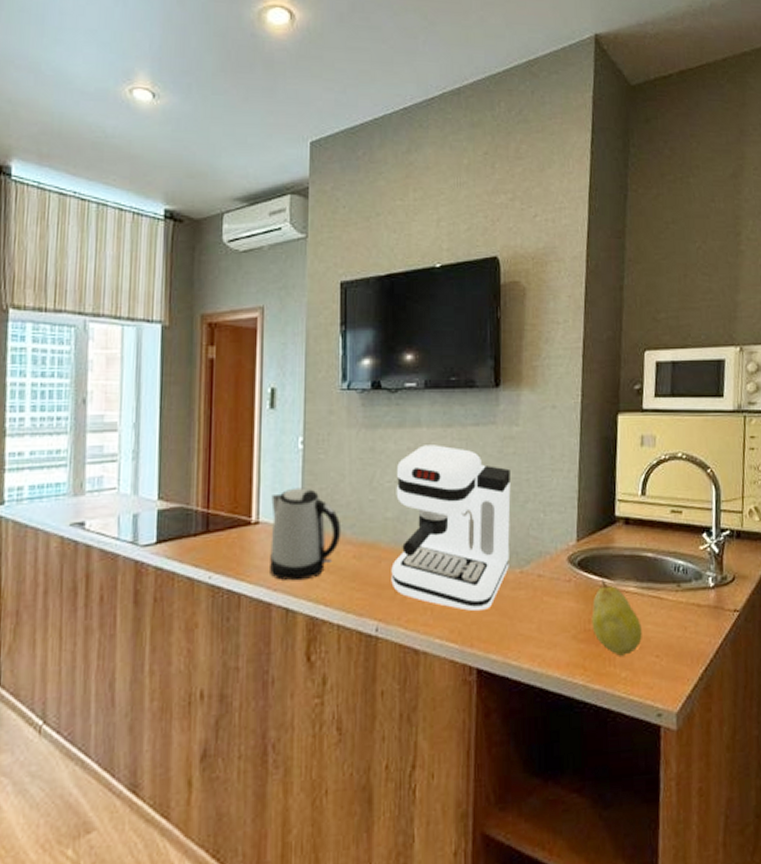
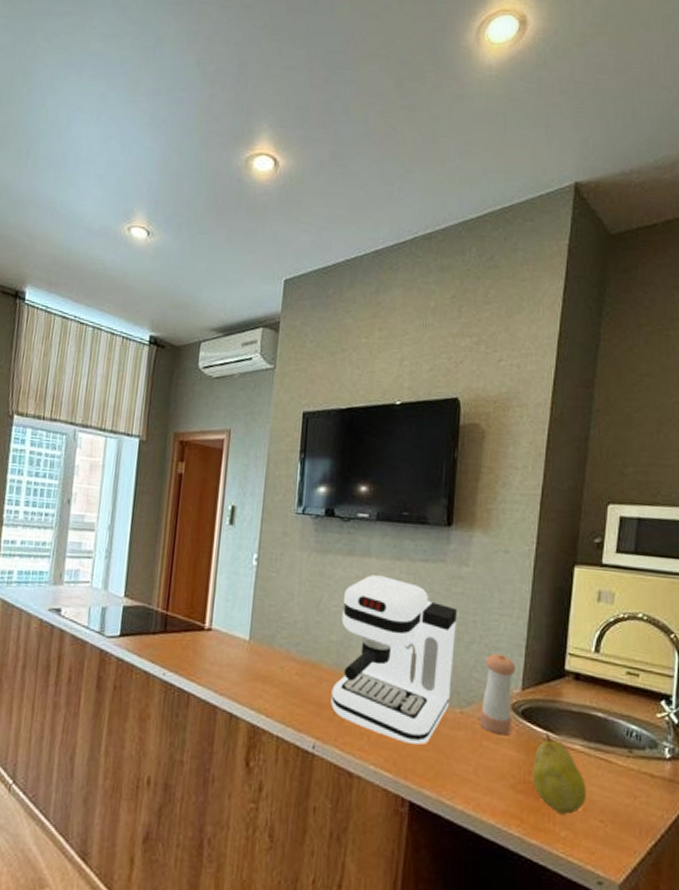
kettle: present [270,487,341,581] -> none [218,601,287,690]
pepper shaker: none [539,508,571,589] -> present [480,653,517,736]

